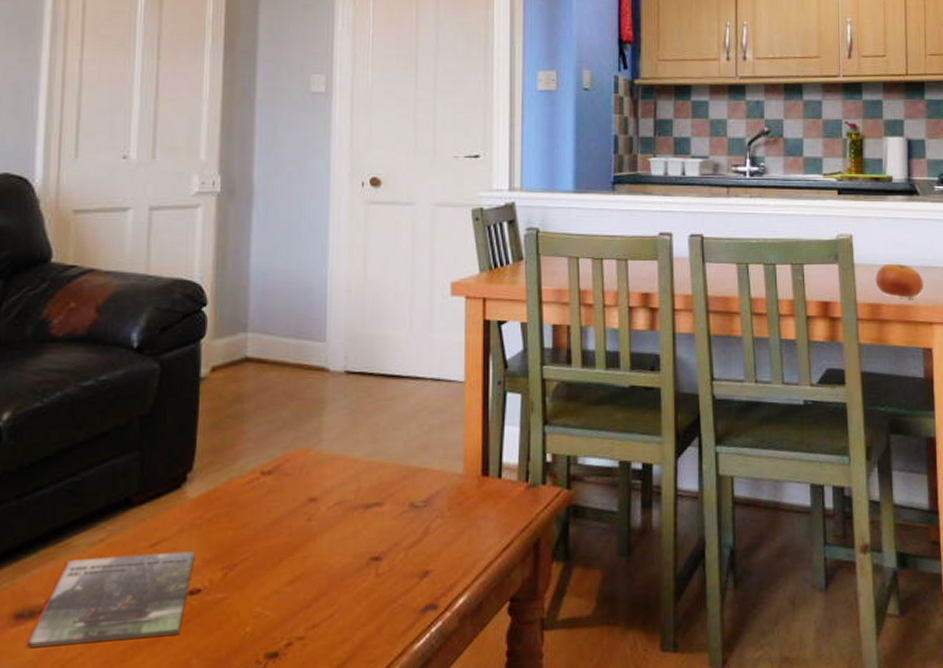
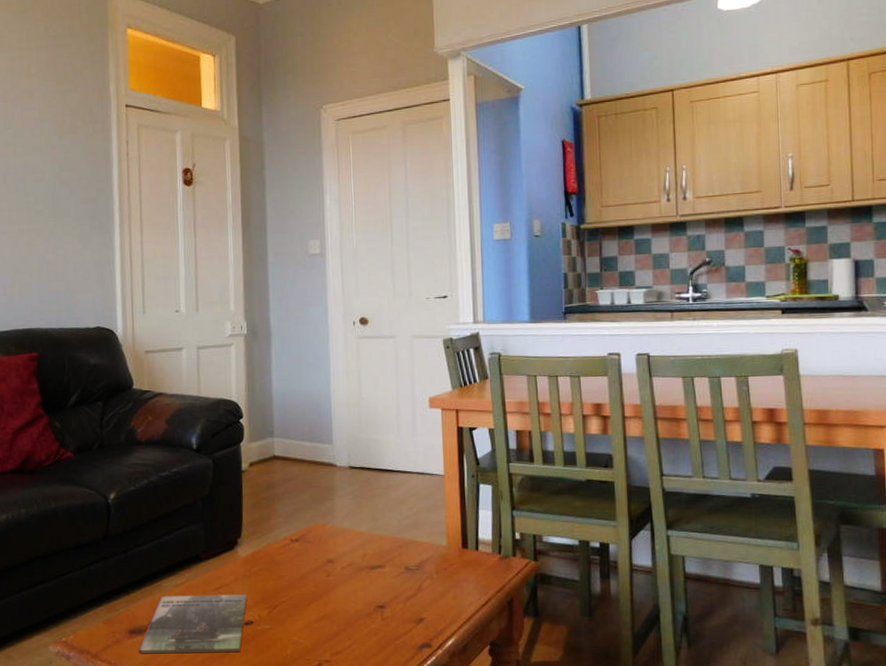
fruit: present [875,263,923,298] -> none [822,373,873,404]

